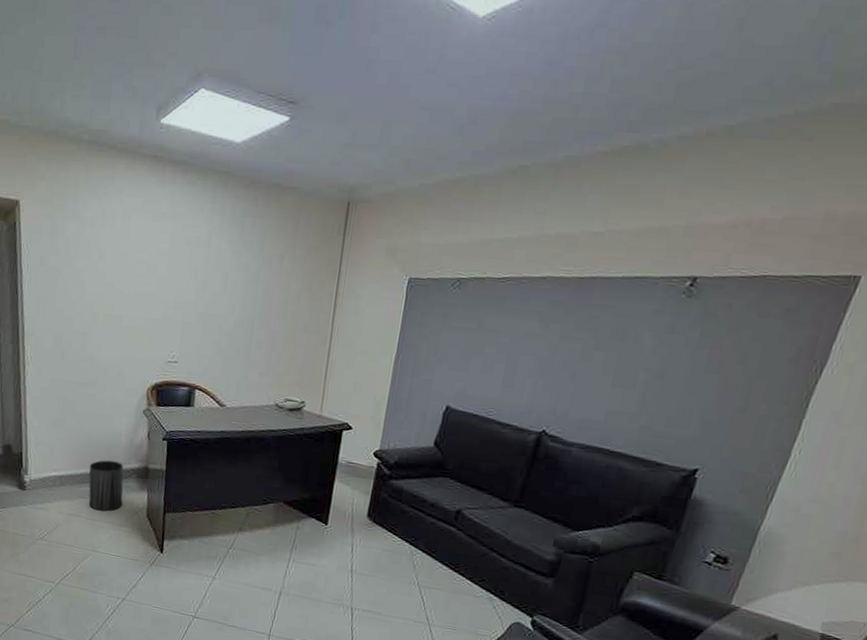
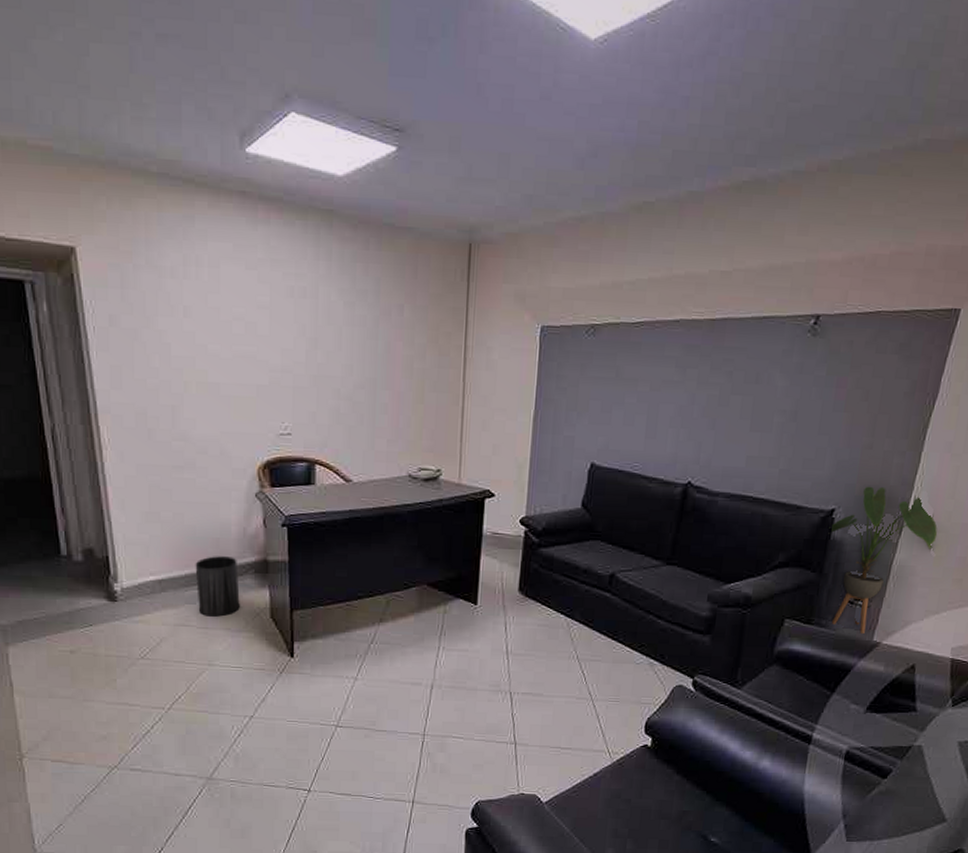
house plant: none [685,449,816,596] -> present [828,486,938,633]

